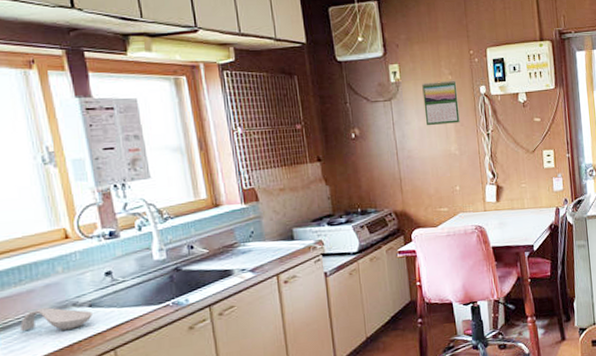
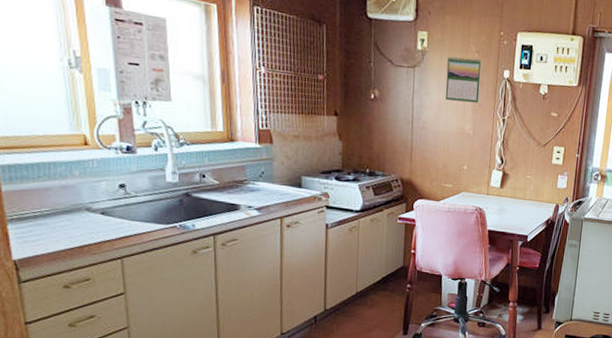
spoon rest: present [20,307,92,332] -> none [36,207,104,232]

